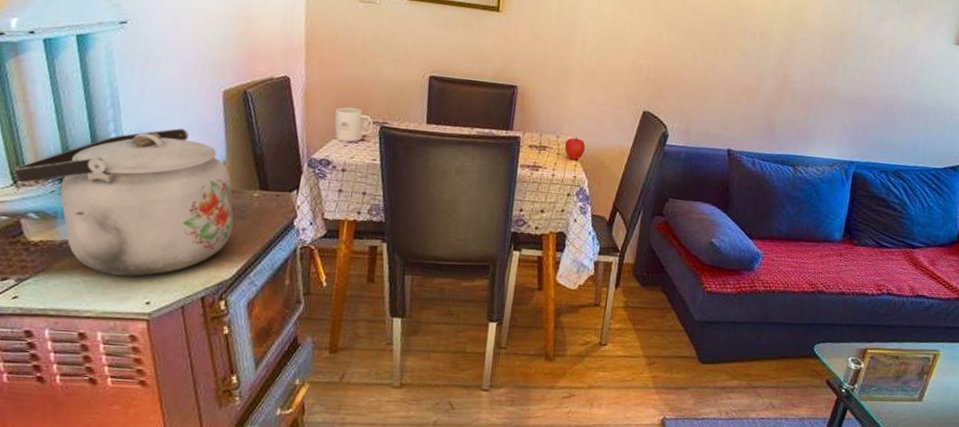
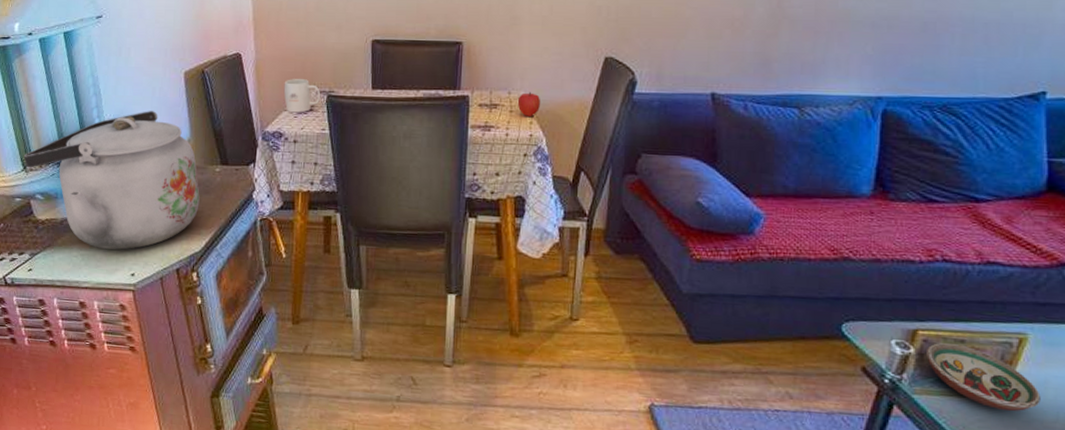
decorative bowl: none [872,359,945,411] -> present [927,342,1041,411]

